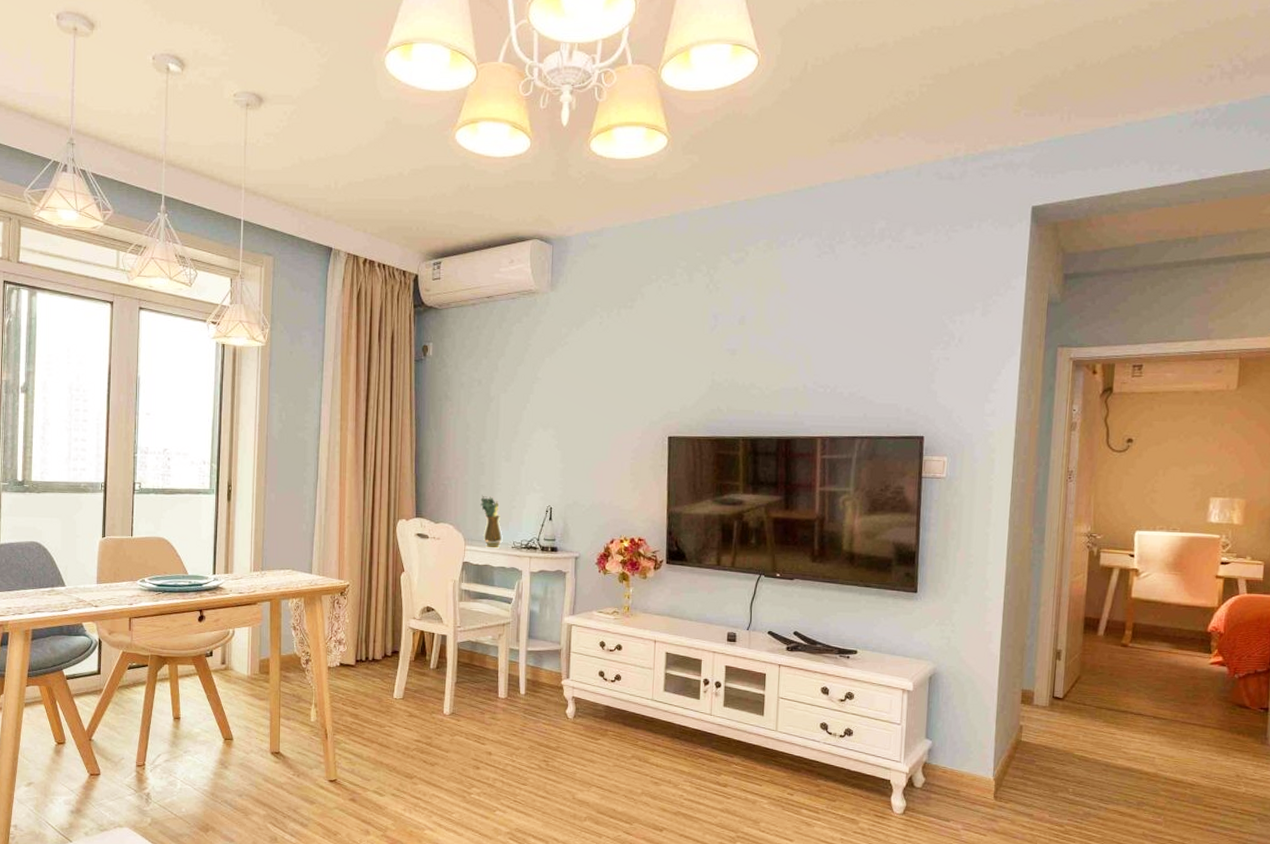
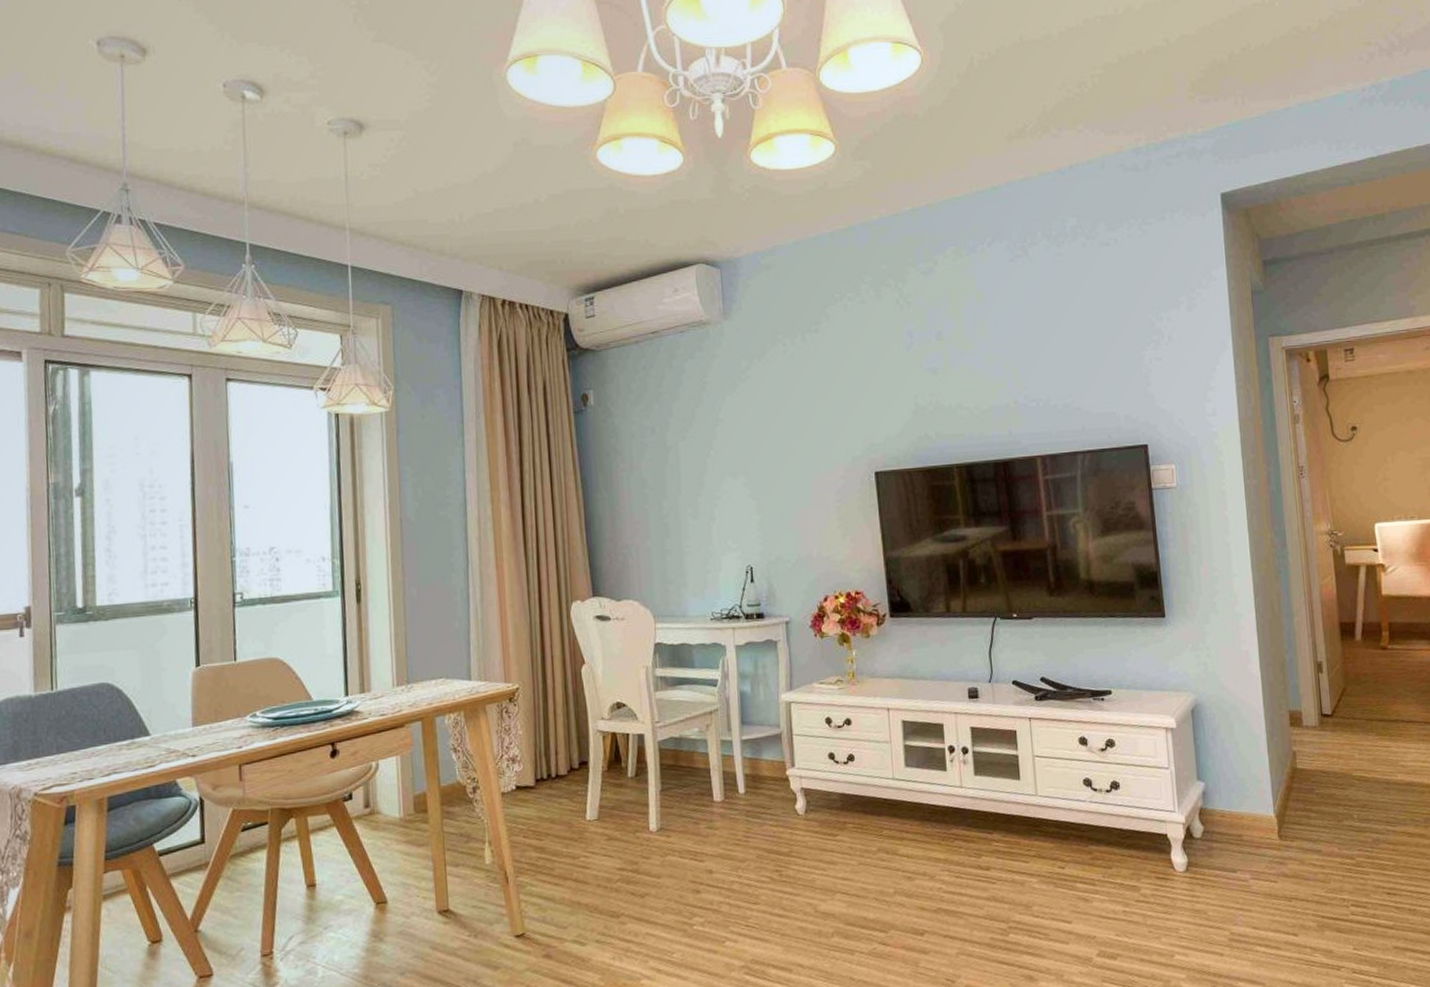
vase: present [480,495,502,548] -> none [668,561,698,623]

